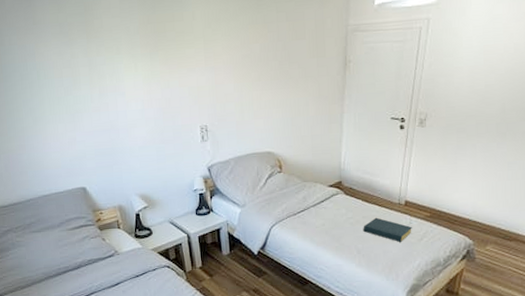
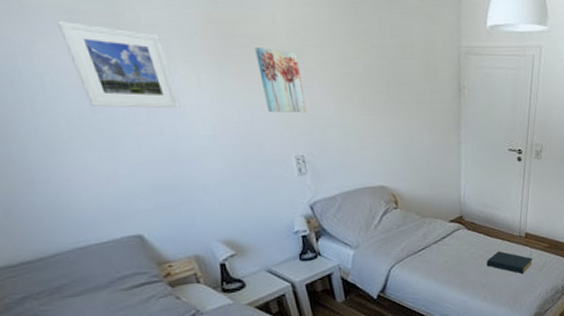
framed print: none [53,30,122,91] -> present [57,20,181,109]
wall art: none [178,39,212,91] -> present [255,47,306,113]

